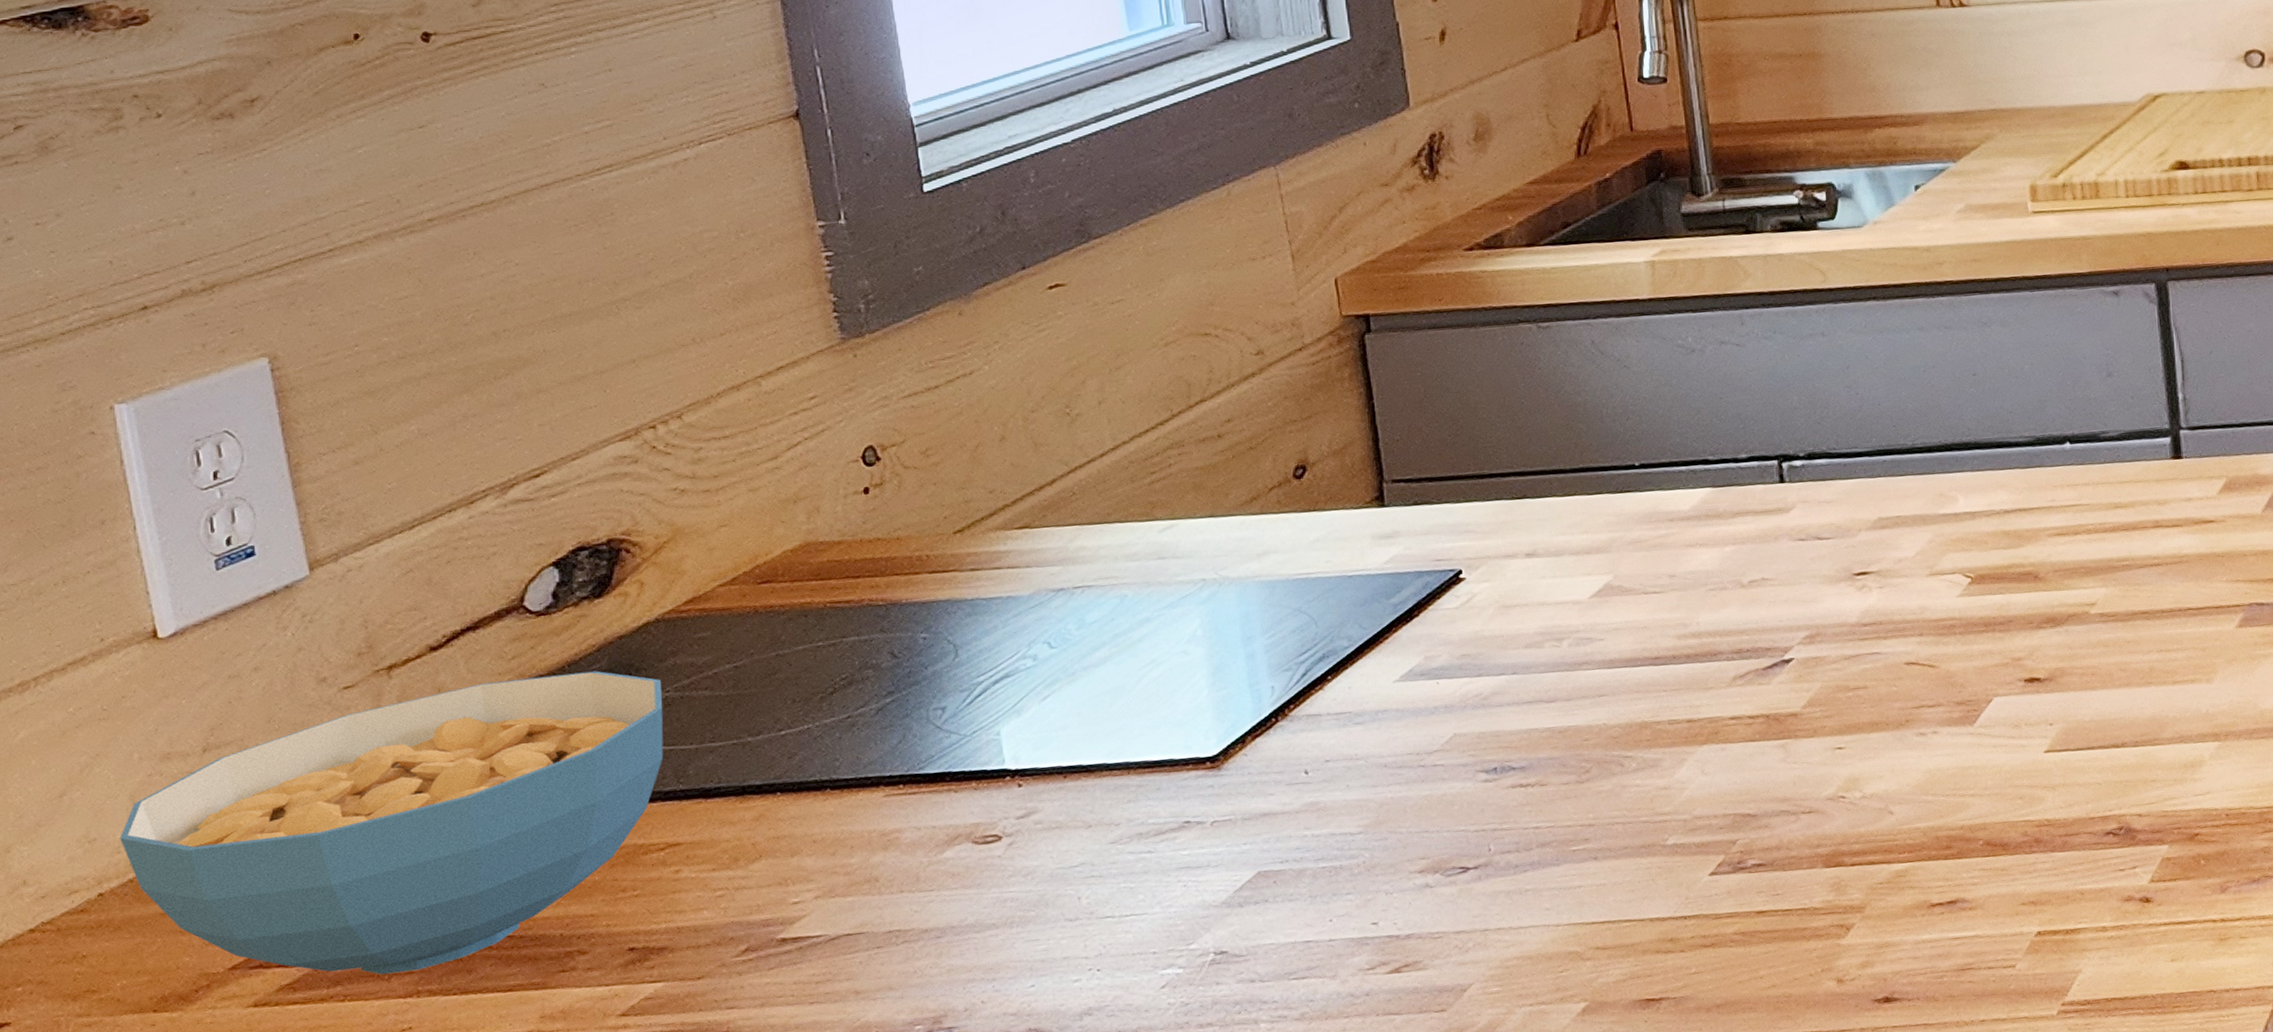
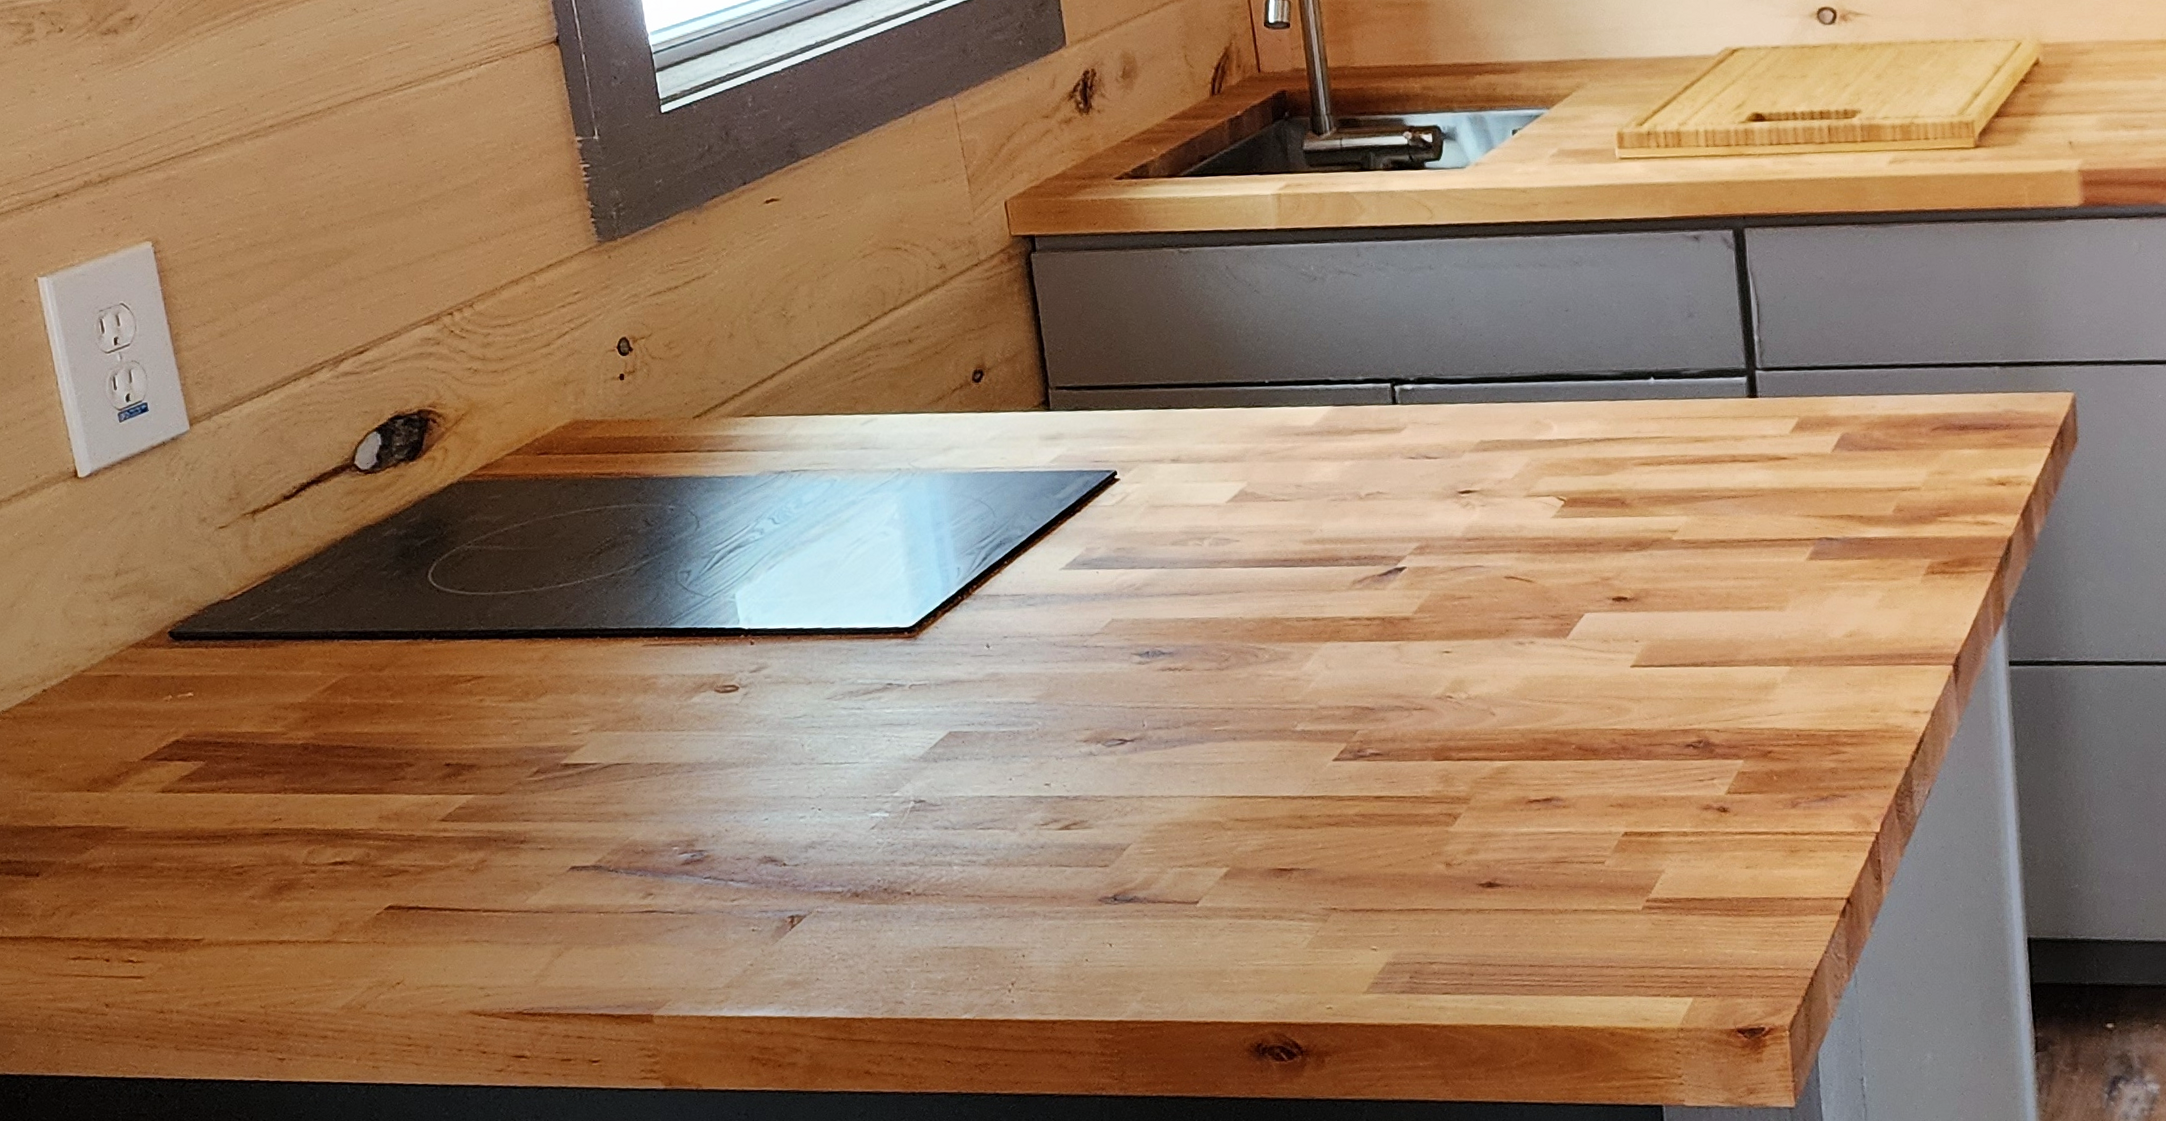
cereal bowl: present [120,671,664,975] -> none [57,523,468,773]

